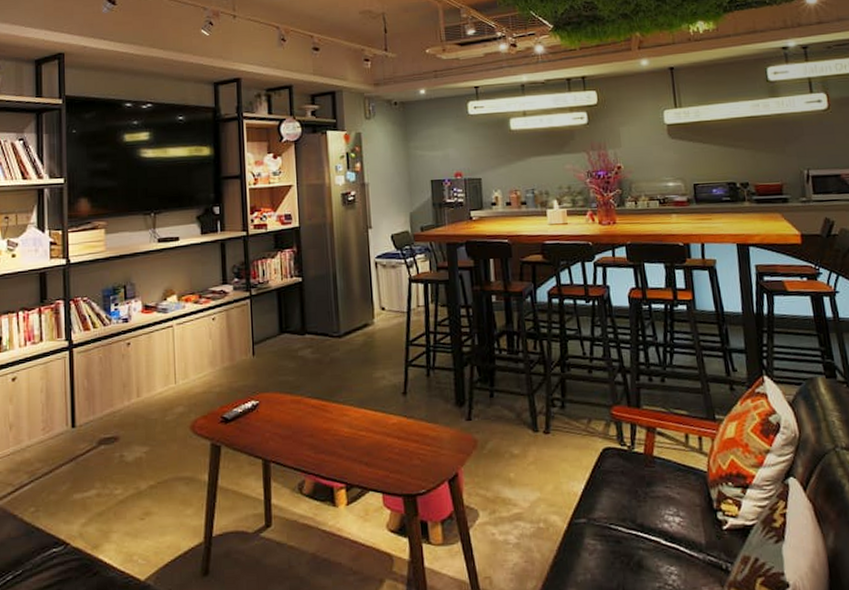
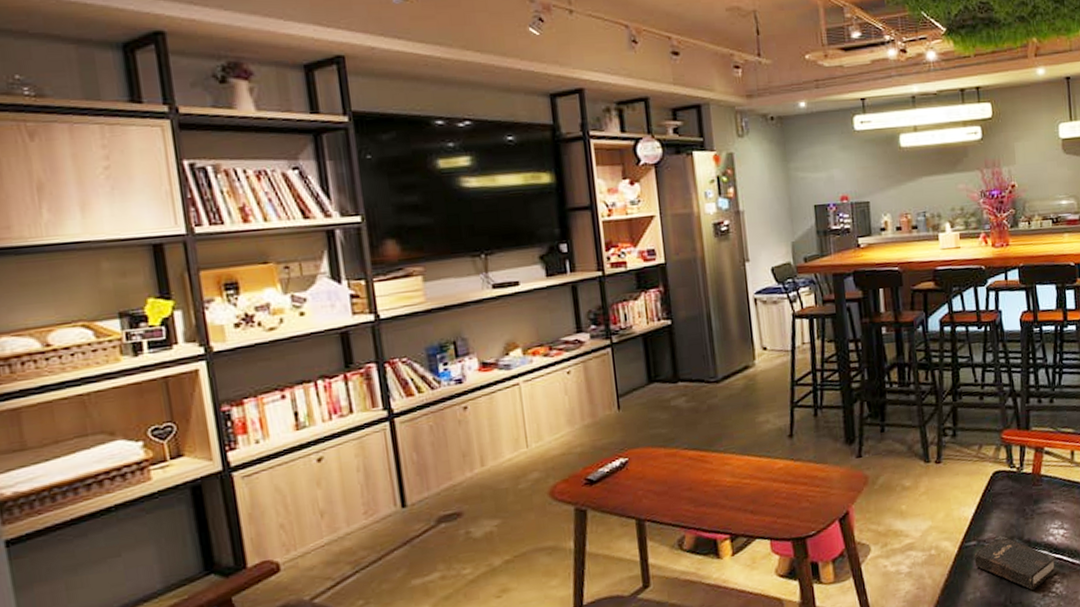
hardback book: none [584,515,675,580] -> present [974,535,1058,591]

